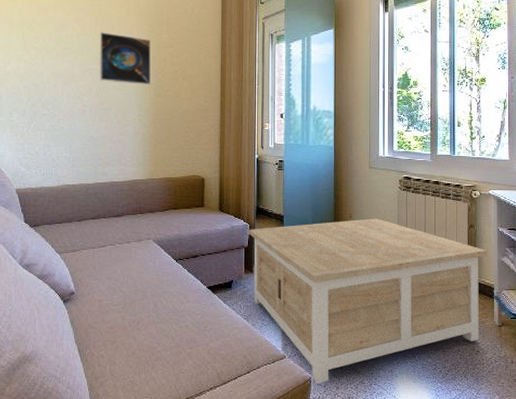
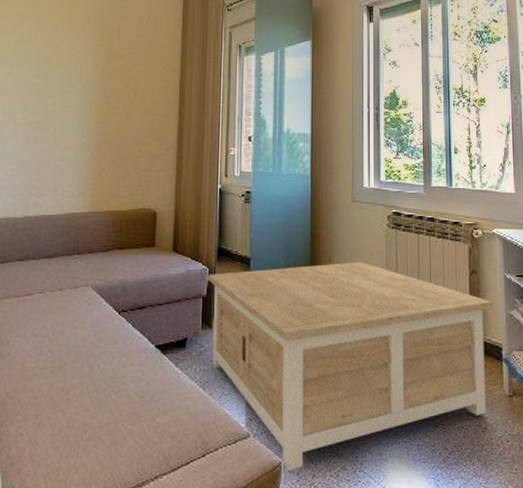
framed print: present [99,32,151,85] -> none [37,40,99,101]

